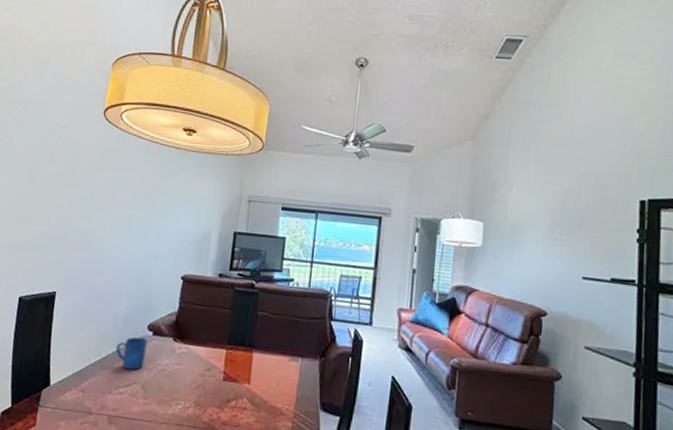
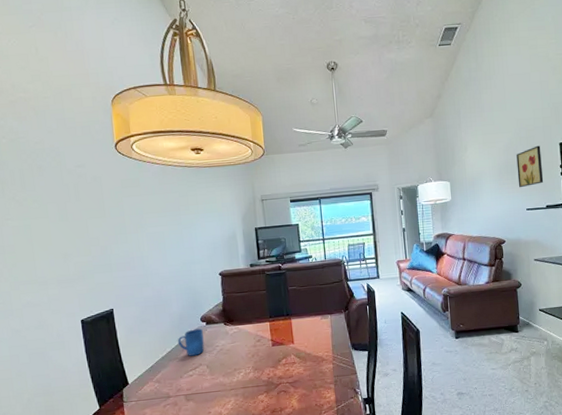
wall art: none [575,198,613,249] -> present [516,145,544,188]

